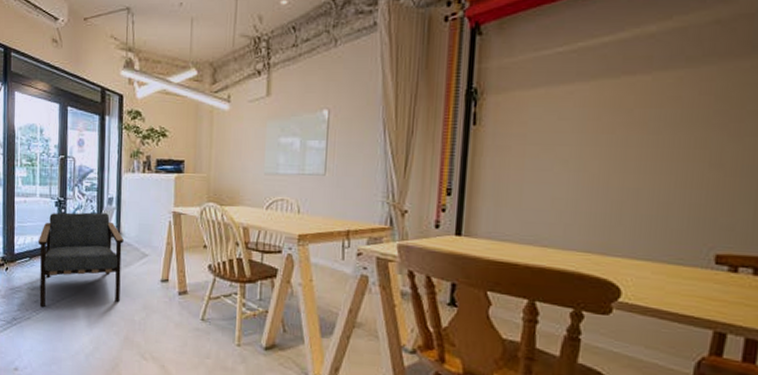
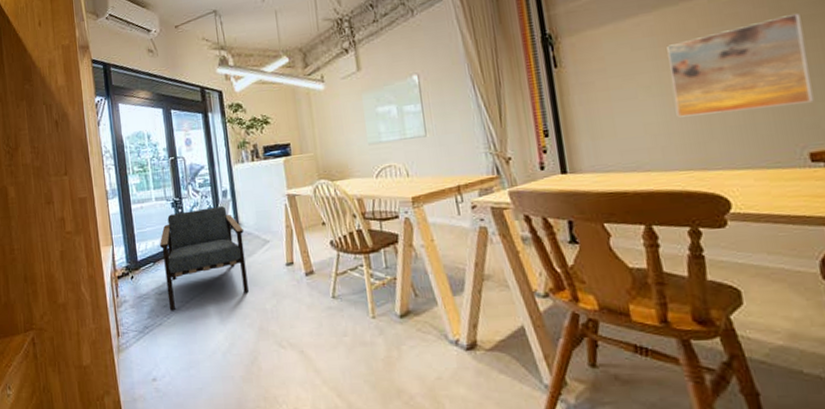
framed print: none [588,106,747,203] -> present [667,12,814,117]

